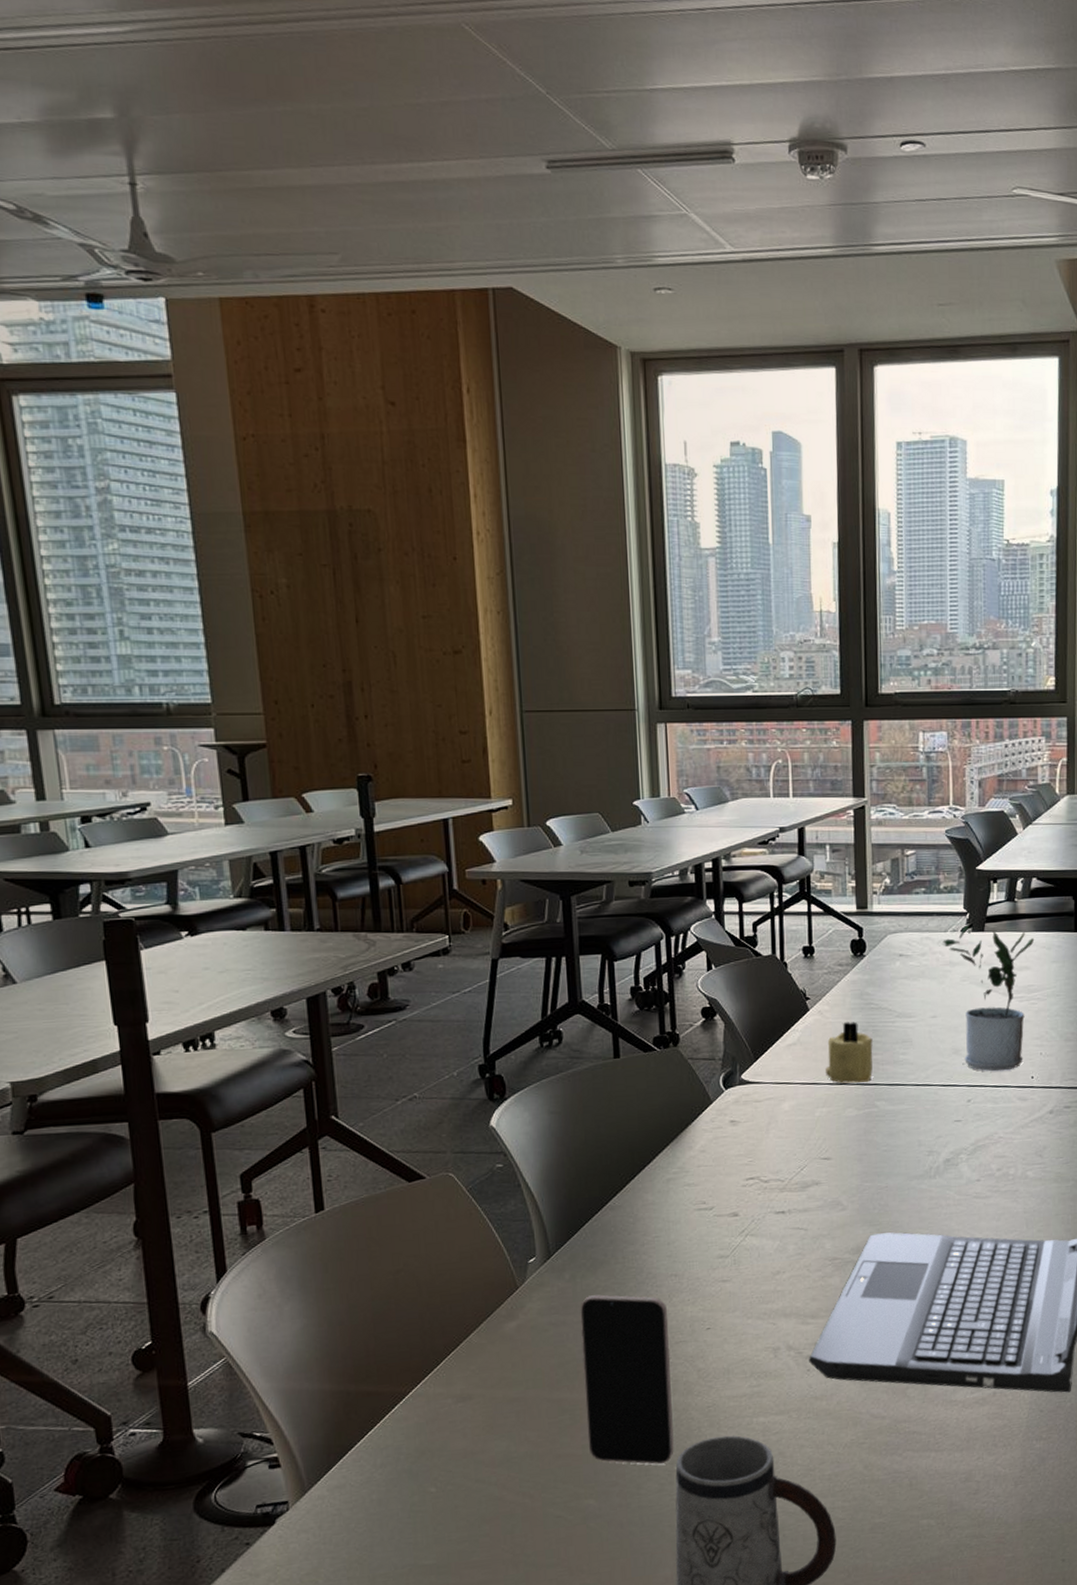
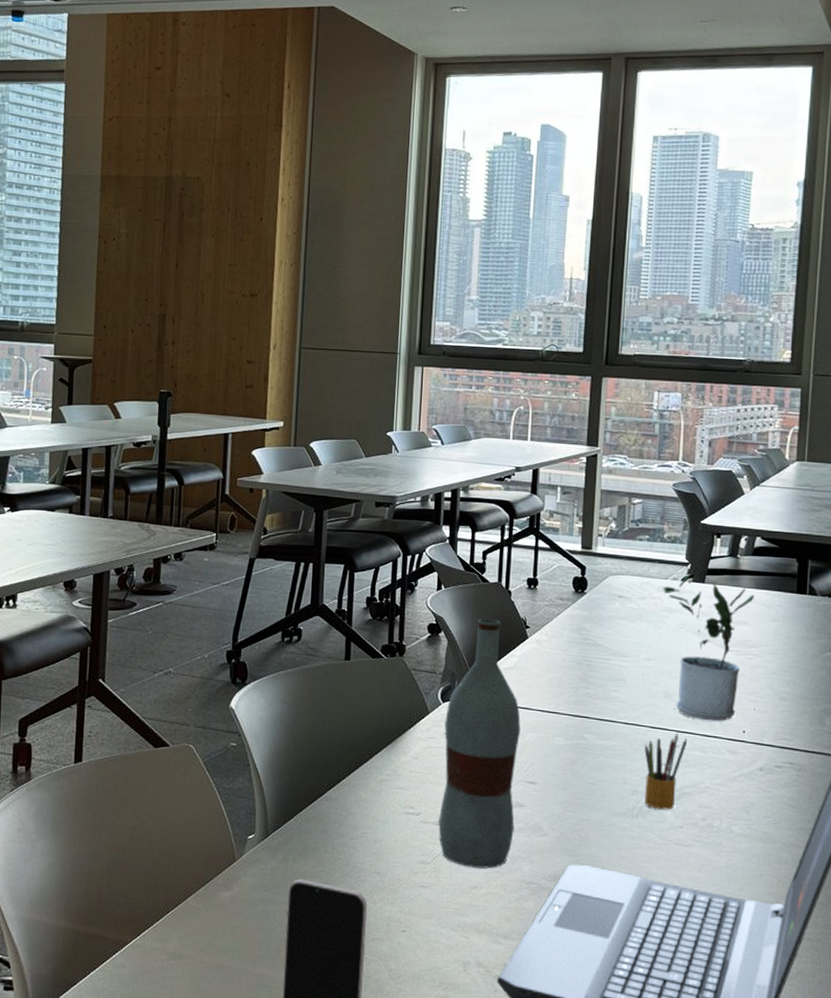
bottle: none [729,994,813,1254] -> present [438,618,521,869]
candle: present [824,1021,873,1084] -> none [538,654,586,714]
pencil box: none [937,1087,979,1167] -> present [644,732,688,810]

